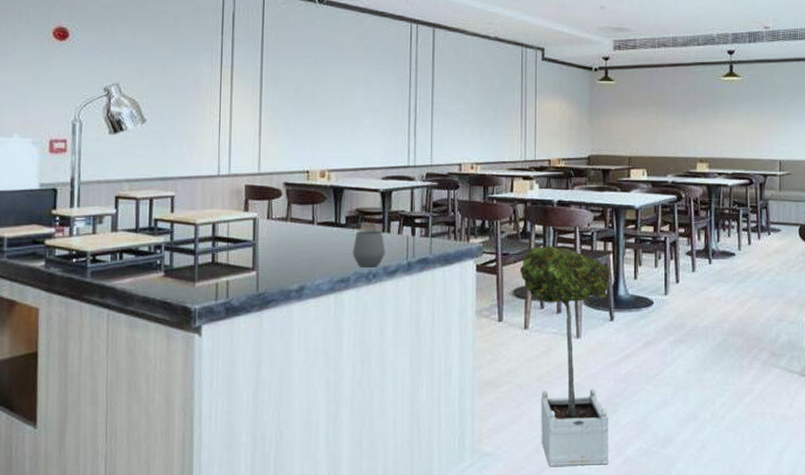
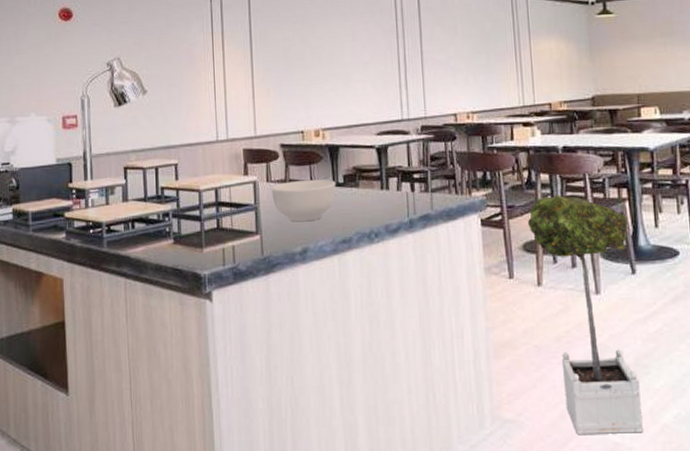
bowl: none [271,219,338,260] -> present [271,179,336,222]
cup: present [352,230,385,268] -> none [352,187,386,227]

